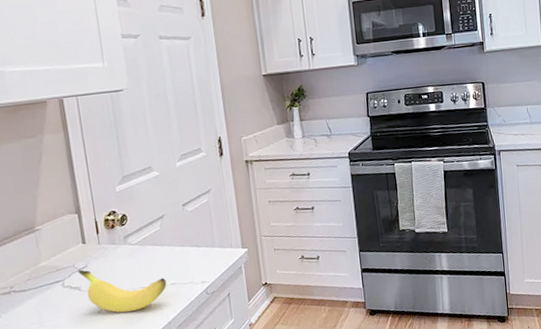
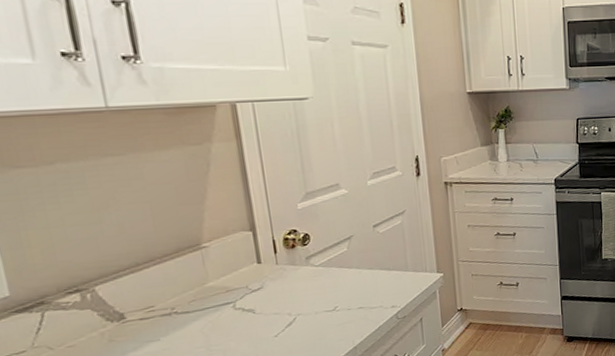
banana: present [78,269,167,313] -> none [252,291,354,337]

